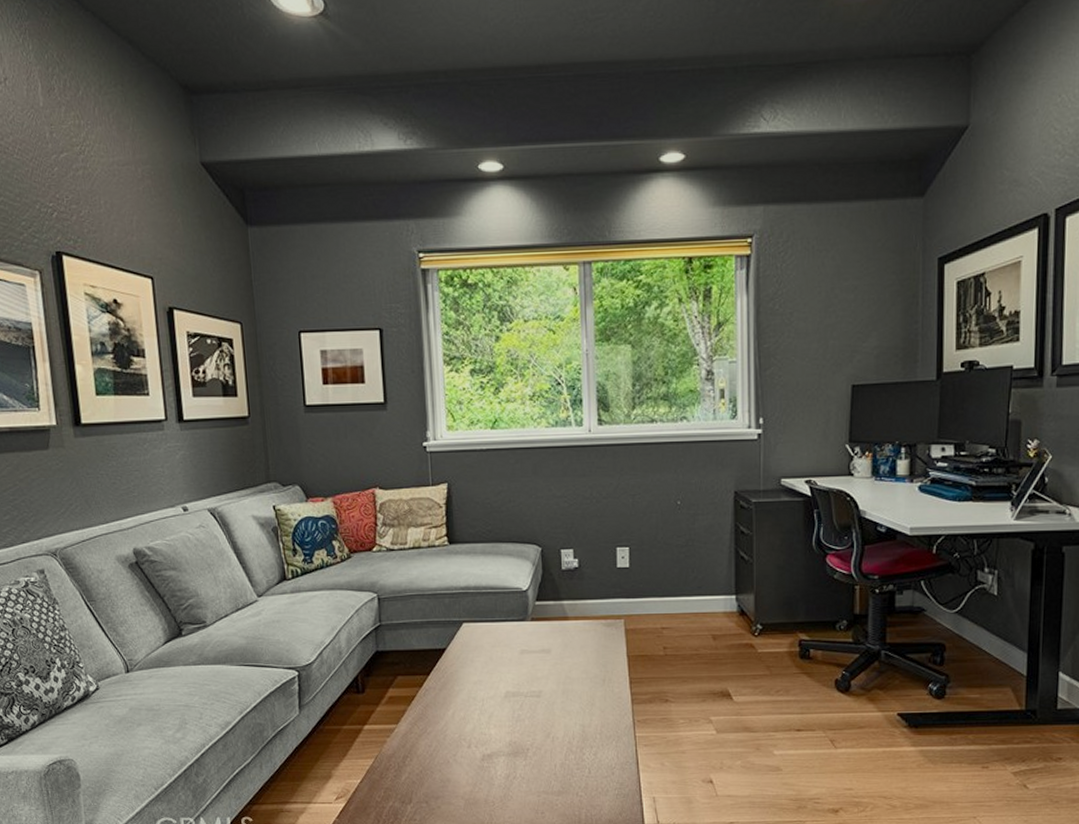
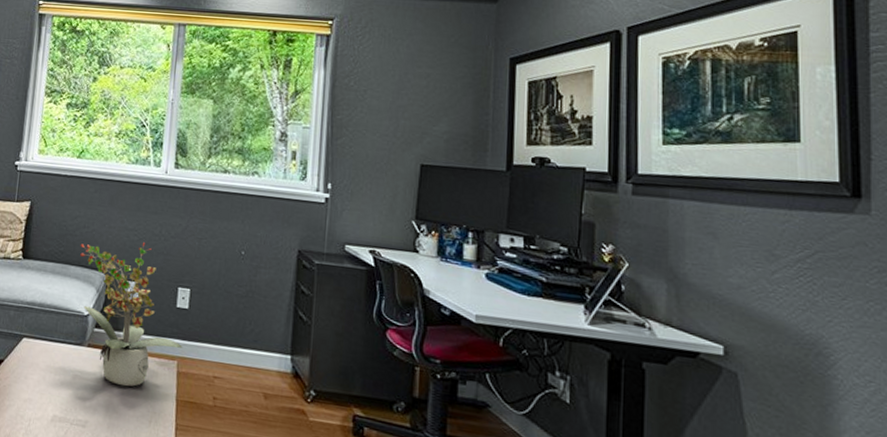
potted plant: none [508,508,628,652] -> present [80,242,183,387]

